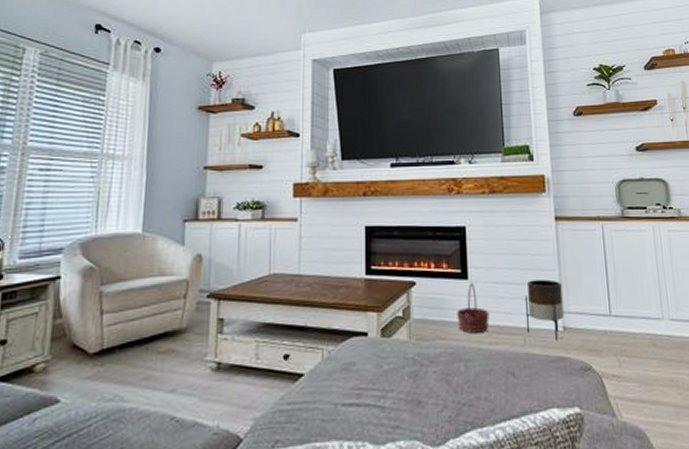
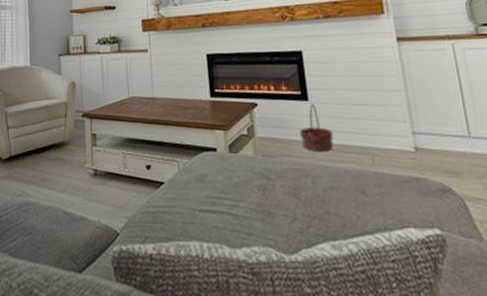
planter: present [525,279,564,341] -> none [370,100,415,161]

